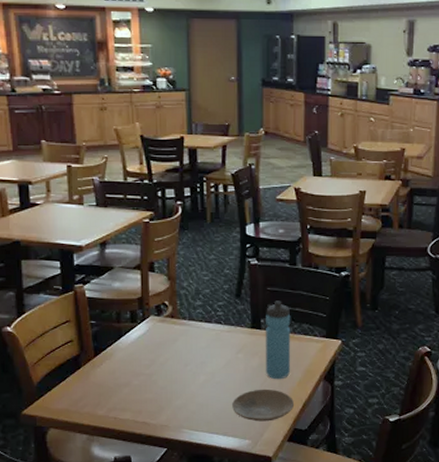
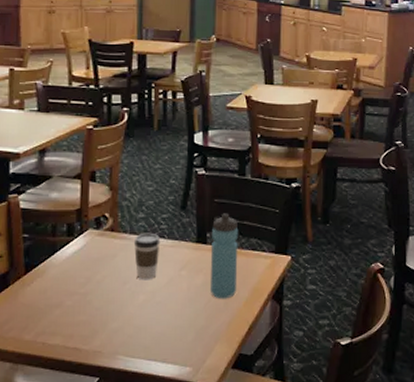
coffee cup: none [192,319,218,363] -> present [133,232,161,280]
plate: present [232,389,294,422] -> none [173,309,239,347]

